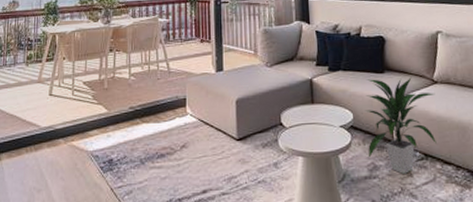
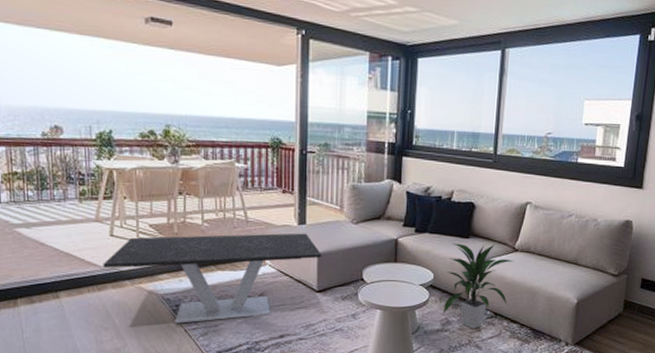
coffee table: none [41,80,240,182] -> present [103,233,322,324]

